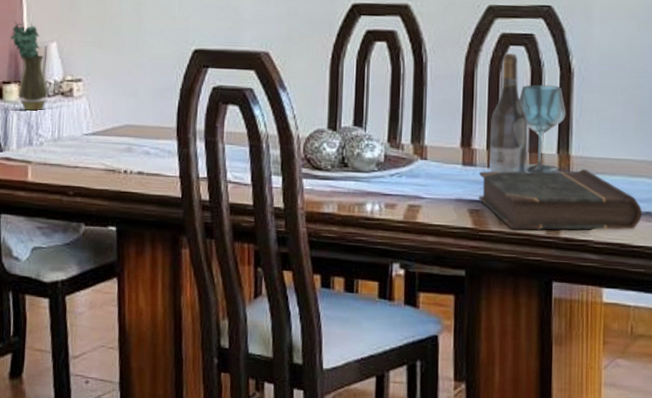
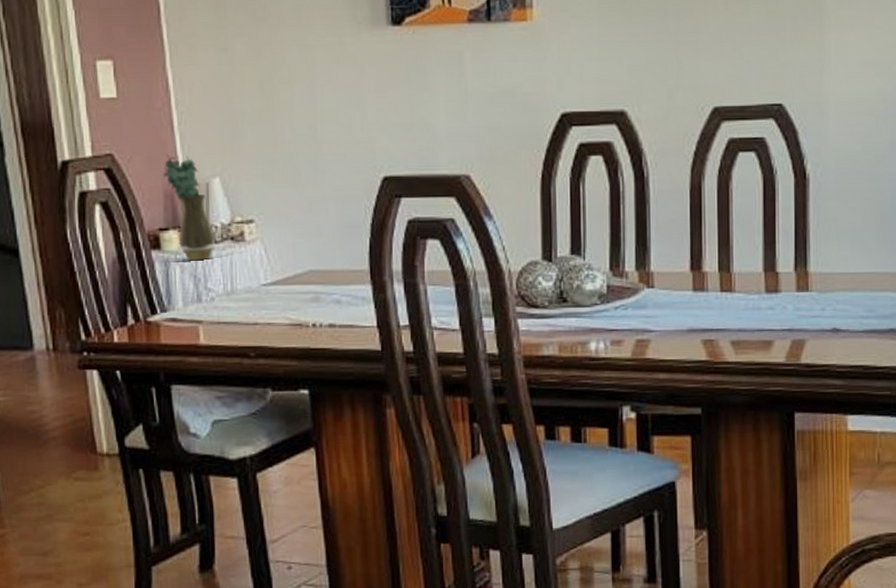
book: present [478,168,643,230] -> none [711,286,887,360]
wine bottle: present [488,53,529,173] -> none [721,160,764,297]
wine glass: present [519,84,566,173] -> none [751,195,803,294]

